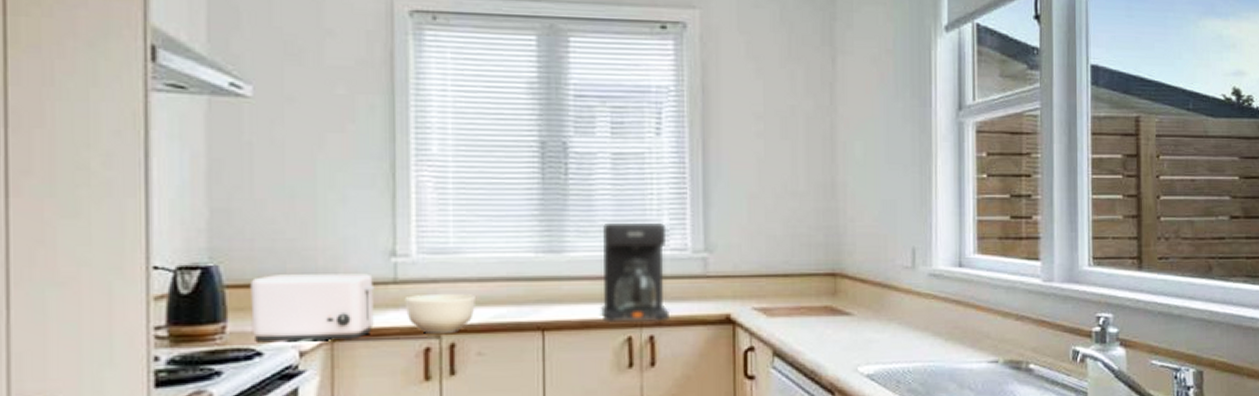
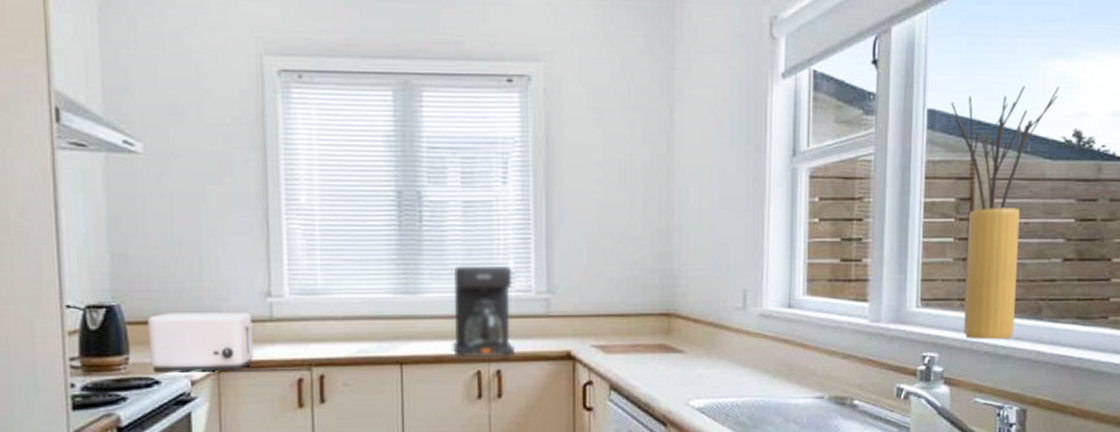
bowl: present [404,293,477,335] -> none [279,330,342,367]
vase: none [1113,44,1217,300] -> present [951,86,1060,340]

